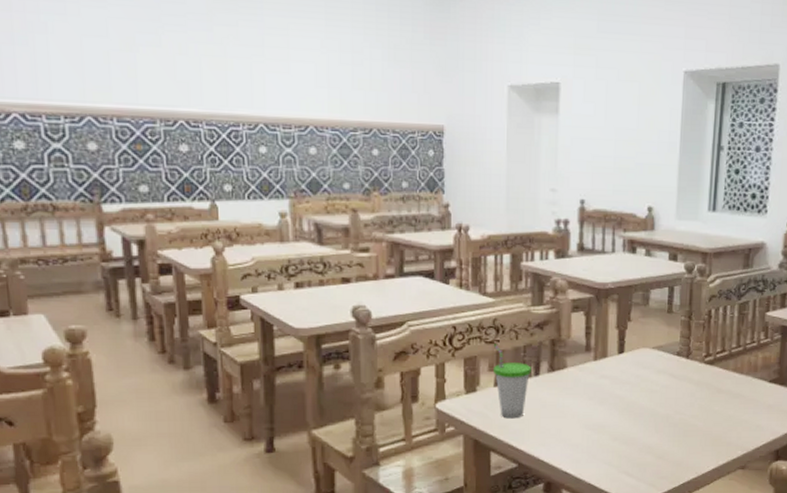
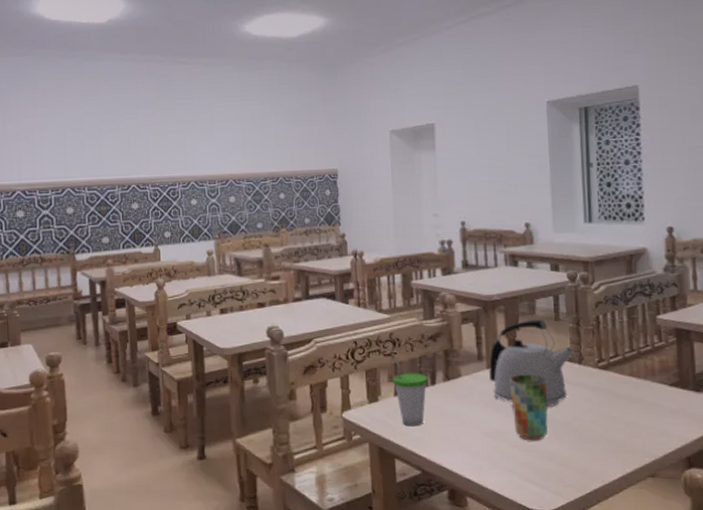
kettle: none [595,311,683,401] -> present [488,319,574,408]
cup: none [616,367,654,434] -> present [510,374,548,441]

